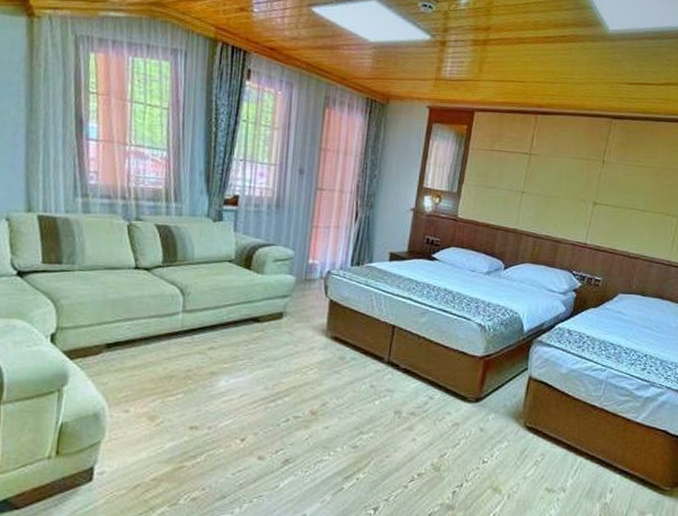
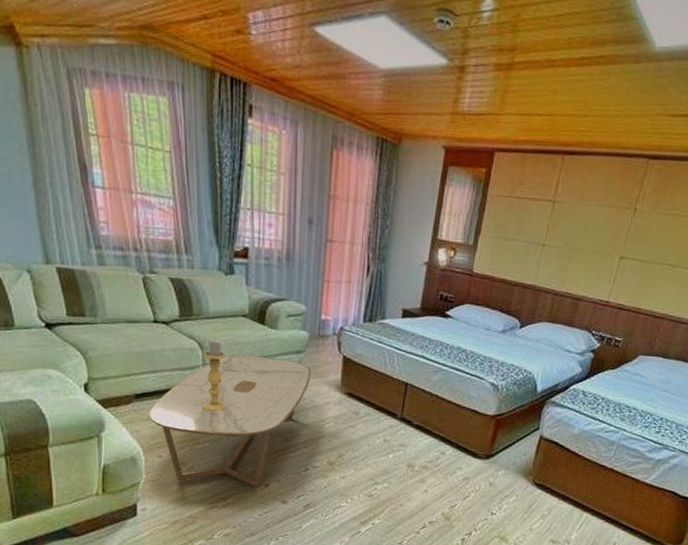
coffee table: none [118,300,297,442] -> present [148,355,312,487]
candle holder: none [179,284,208,361] -> present [203,338,226,412]

